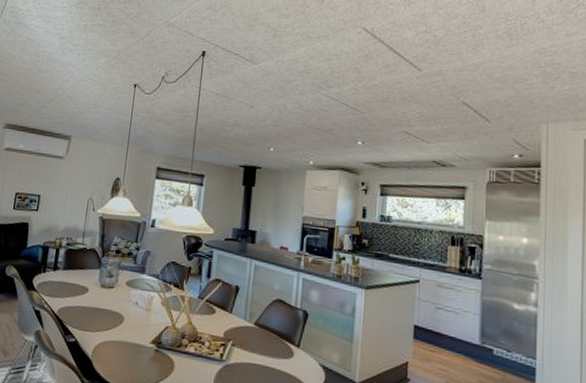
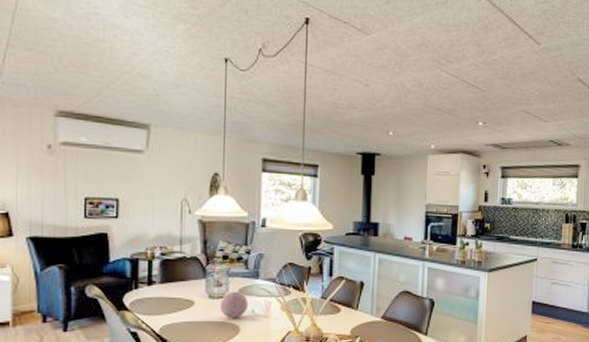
decorative orb: none [109,282,134,309] -> present [219,291,249,319]

